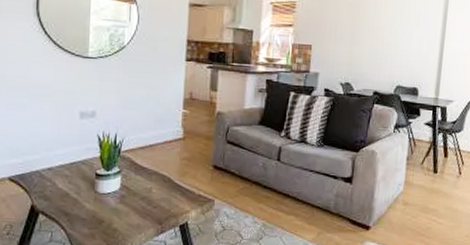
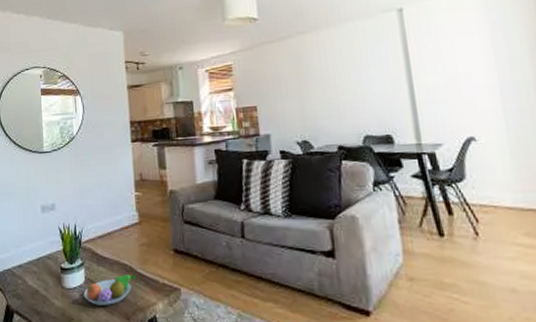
fruit bowl: none [118,184,174,211] -> present [84,275,137,305]

